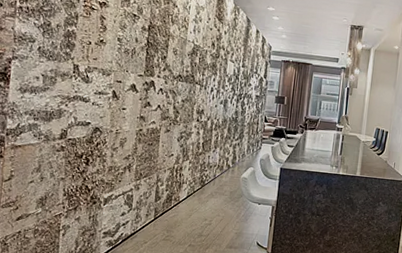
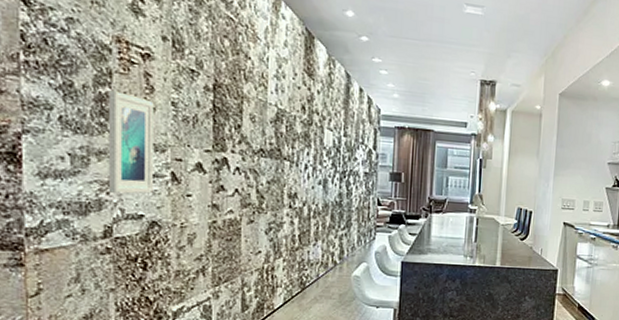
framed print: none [66,29,105,107] -> present [108,90,154,194]

